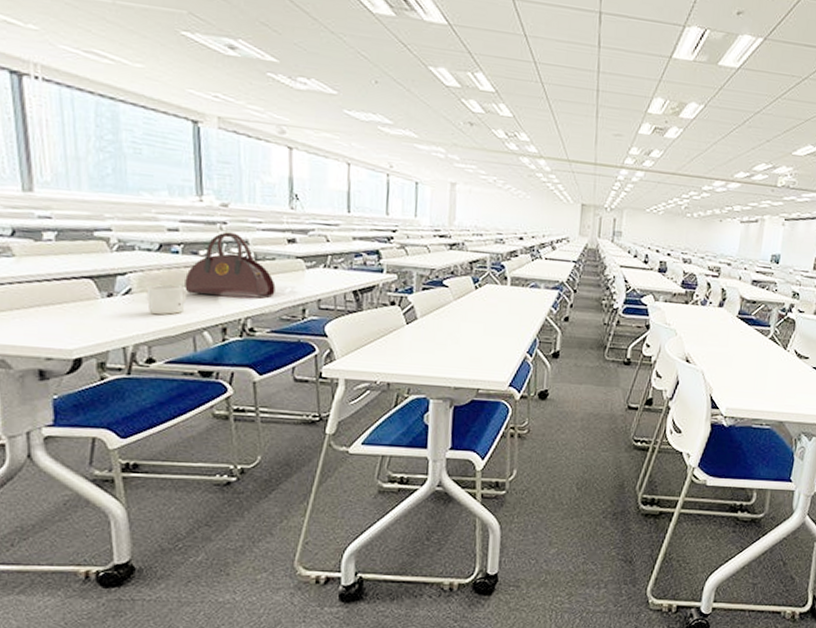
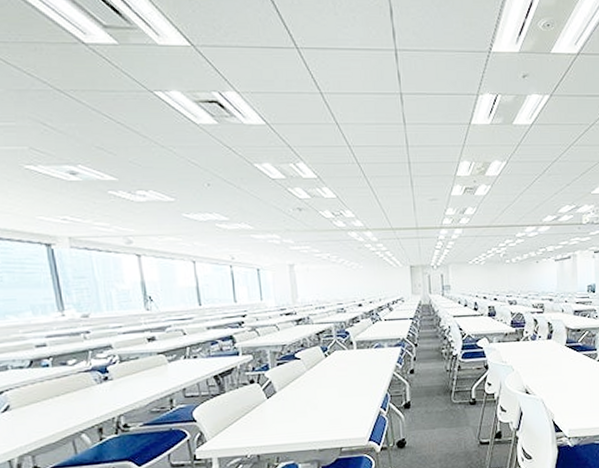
mug: present [146,284,188,315] -> none [23,395,62,426]
handbag: present [185,232,276,299] -> none [58,340,143,402]

